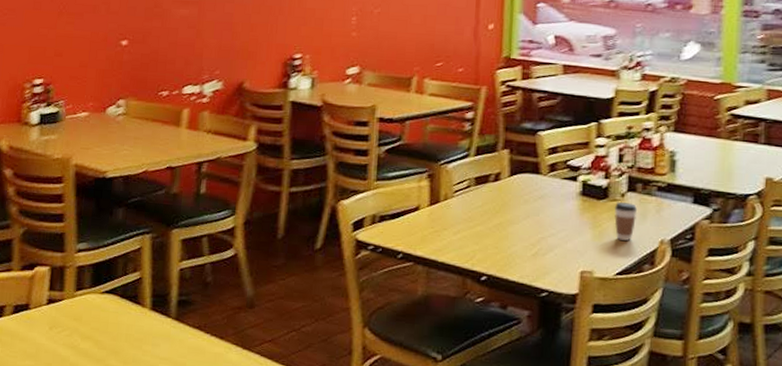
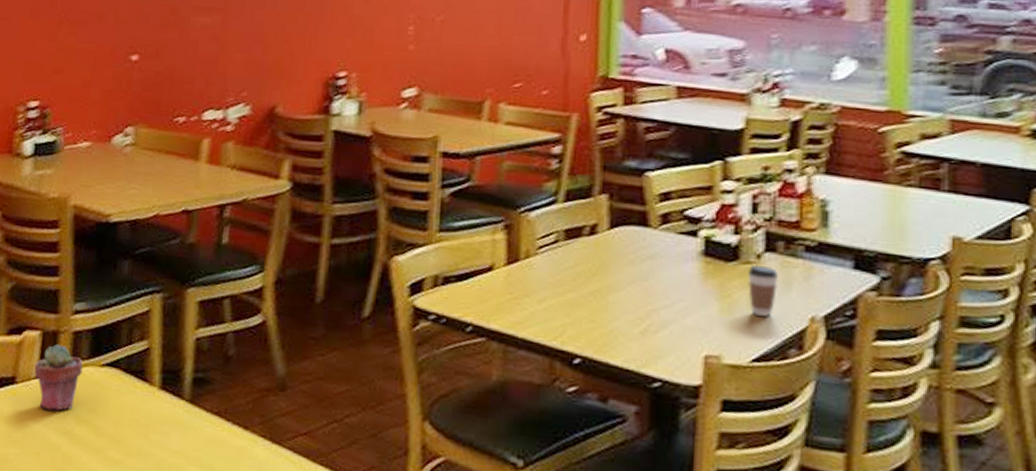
potted succulent: none [45,277,86,330] -> present [34,344,83,411]

